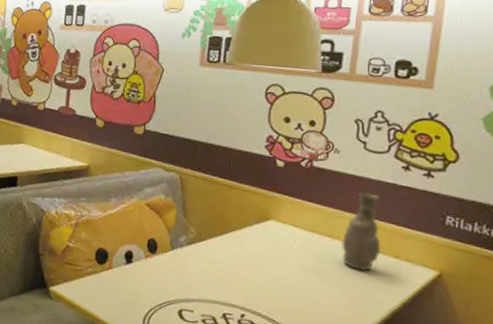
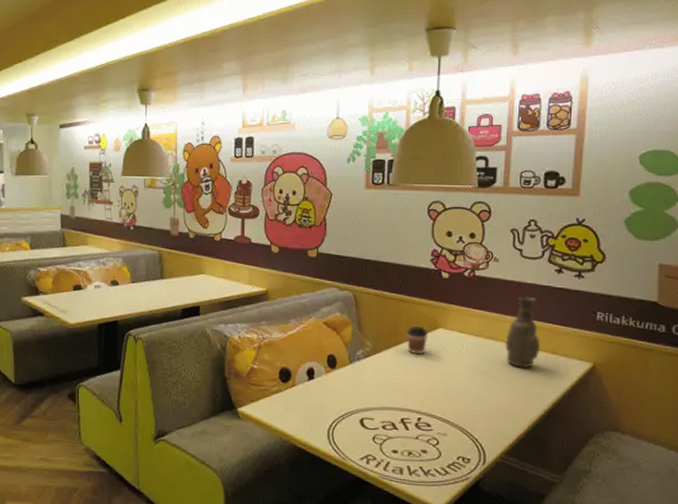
coffee cup: none [233,215,258,246] -> present [406,325,429,354]

